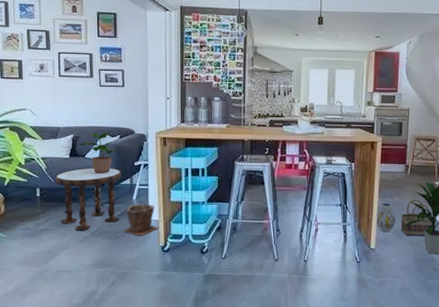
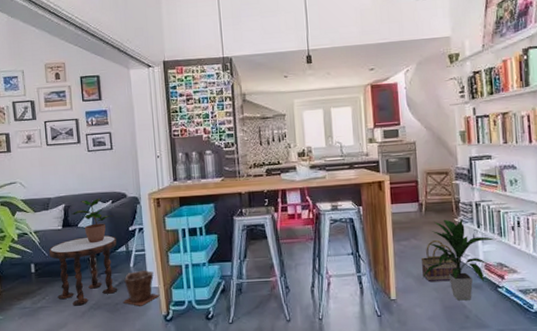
vase: present [376,202,395,233] -> none [393,246,415,280]

